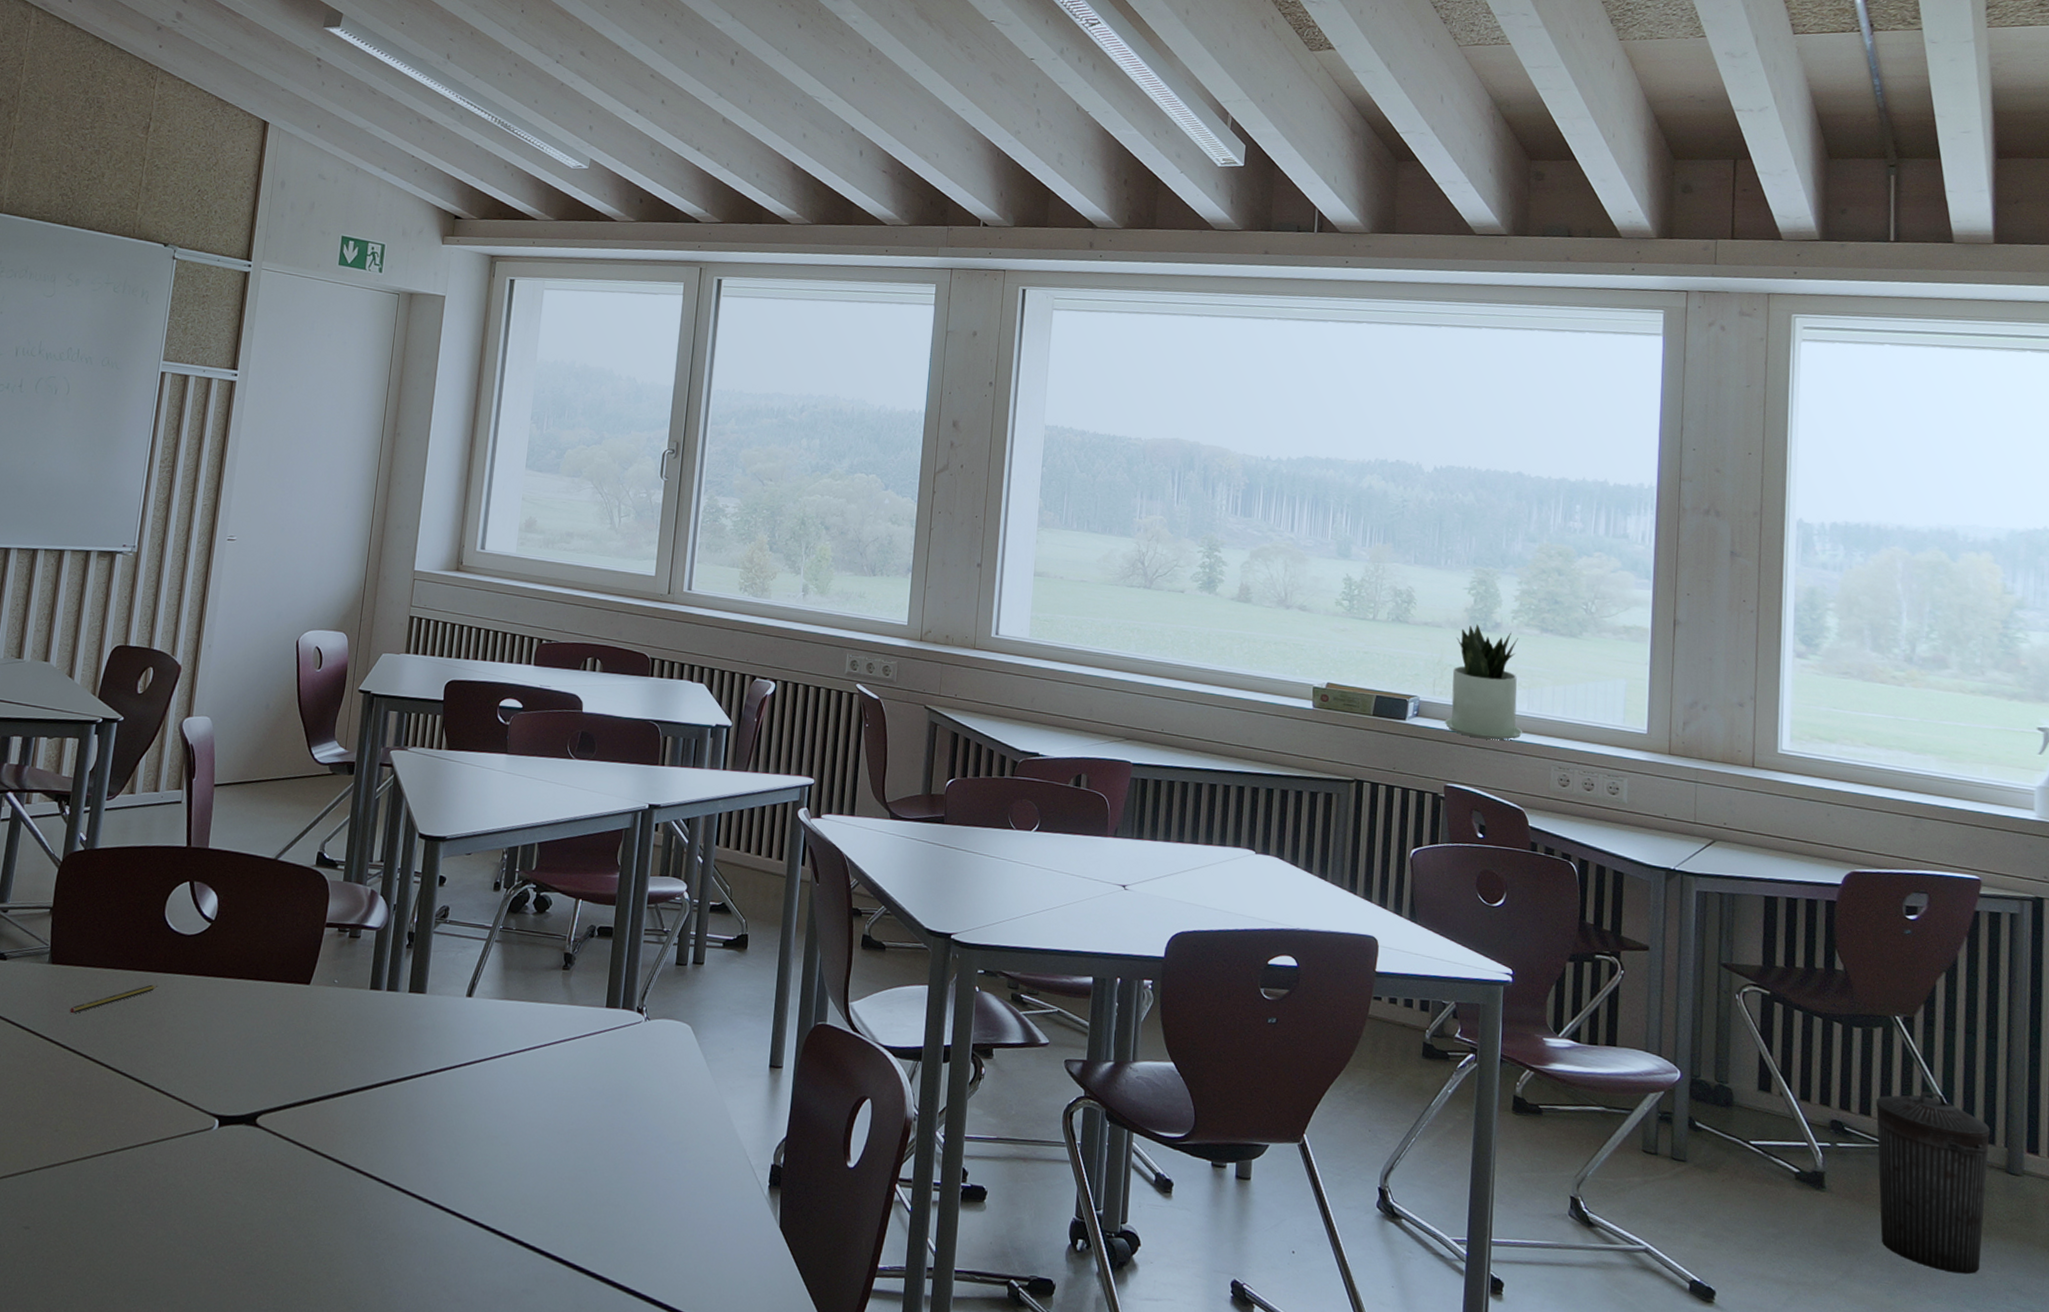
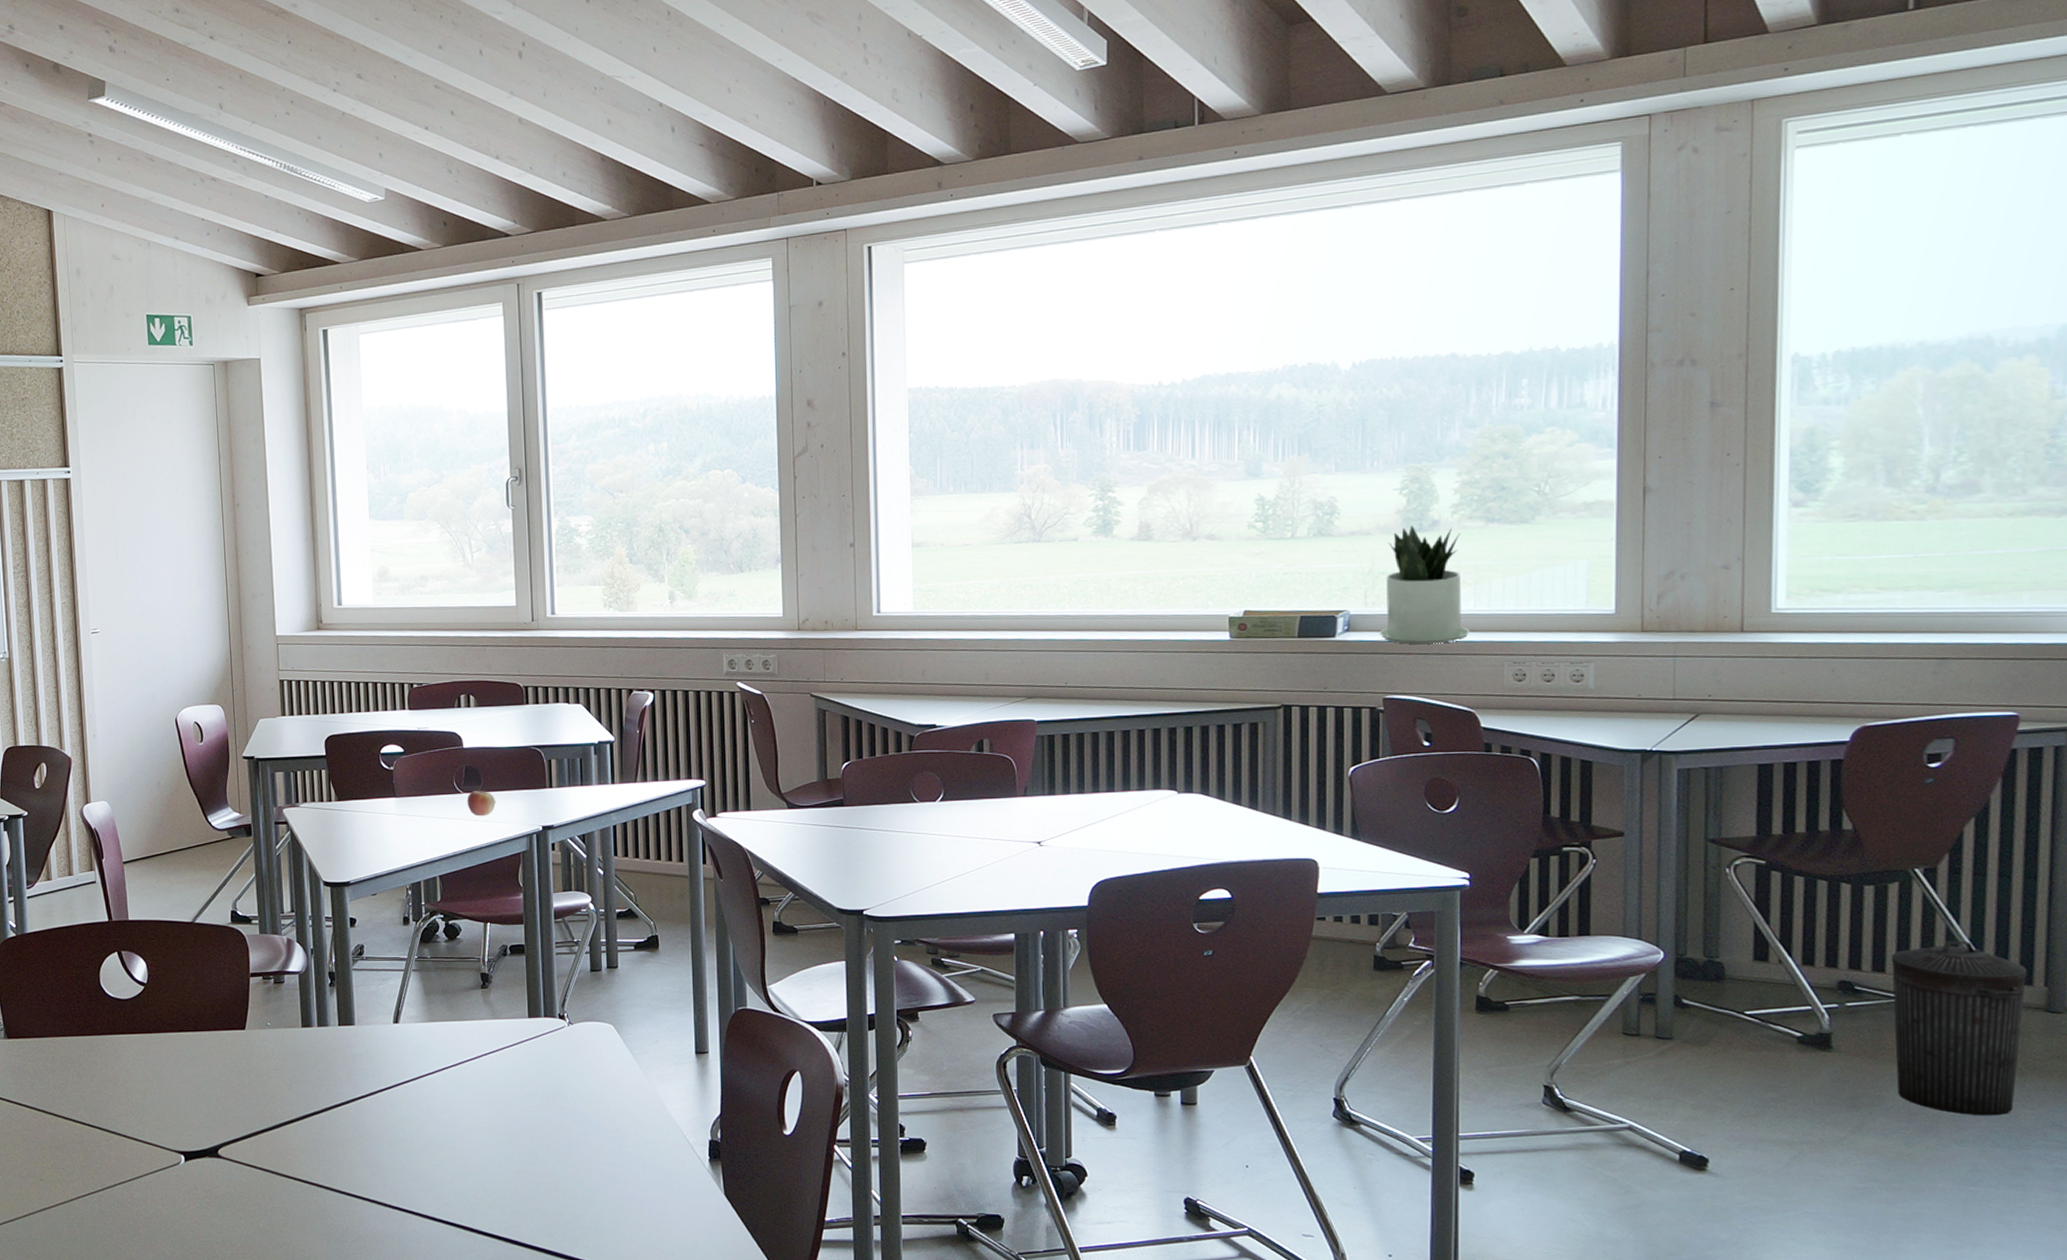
pencil: present [70,984,159,1014] -> none [32,1046,107,1080]
apple: none [577,755,606,786] -> present [467,787,496,817]

